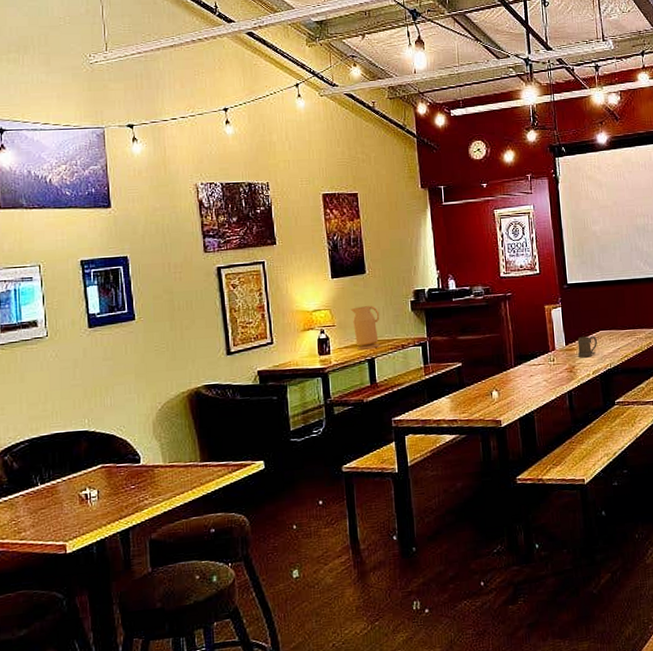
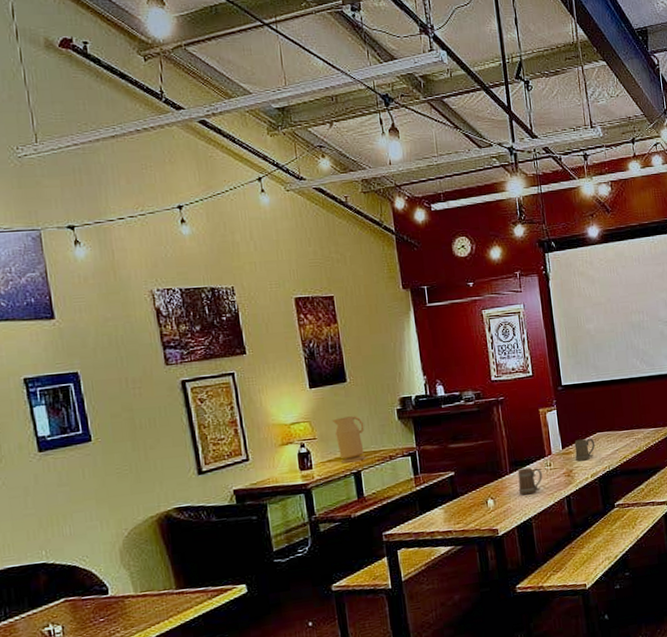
beer mug: none [522,362,546,389] -> present [517,467,542,495]

